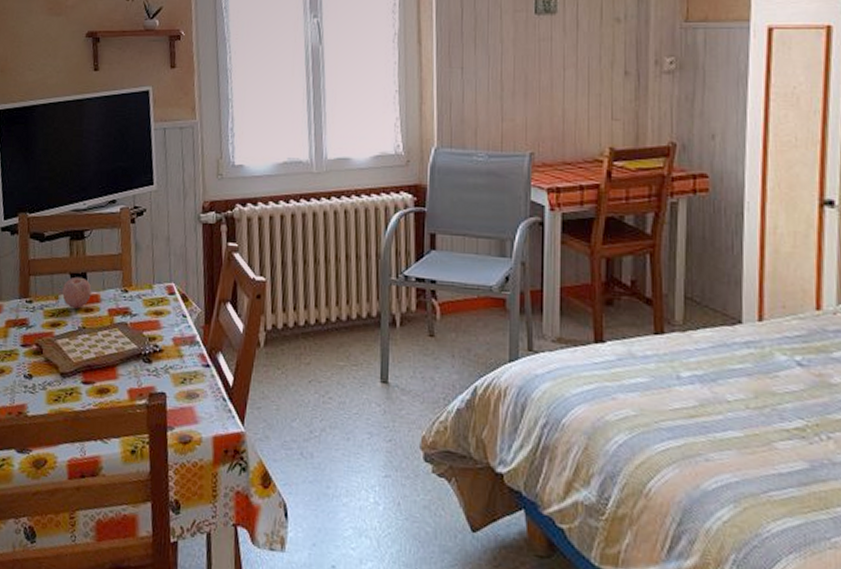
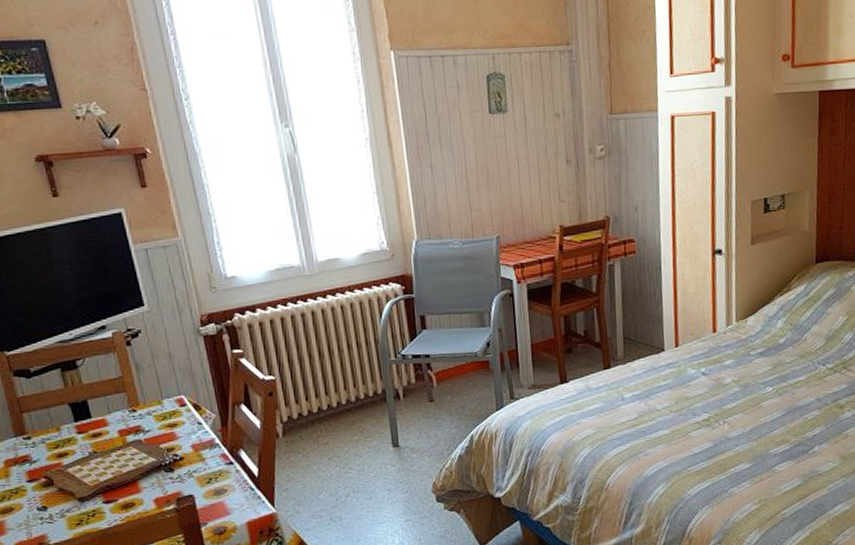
fruit: present [62,276,92,309] -> none [63,405,97,437]

